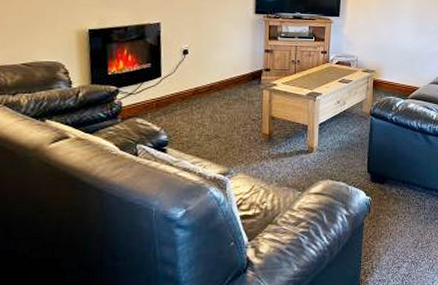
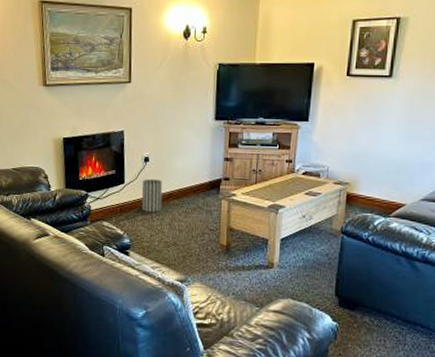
wastebasket: none [180,71,203,105] -> present [141,178,163,212]

